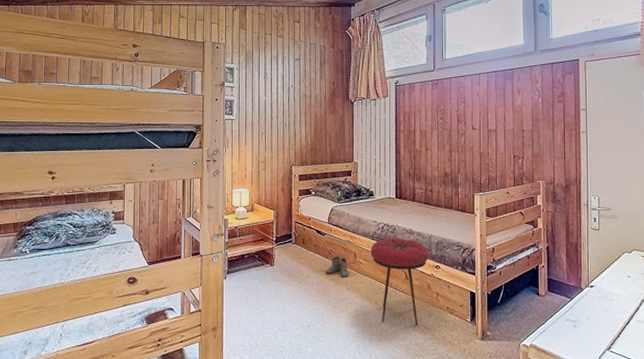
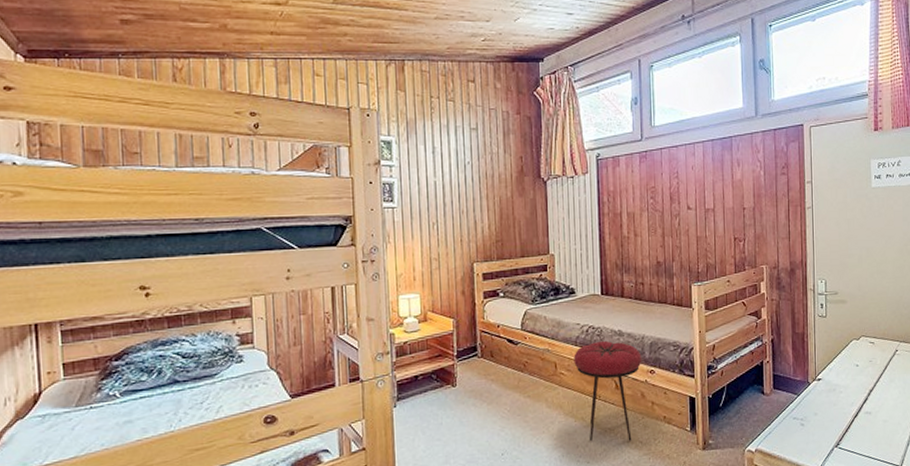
boots: present [326,256,349,277] -> none [521,368,549,393]

